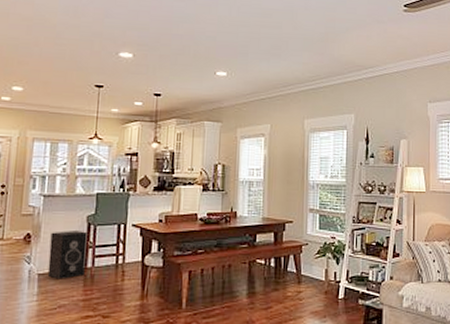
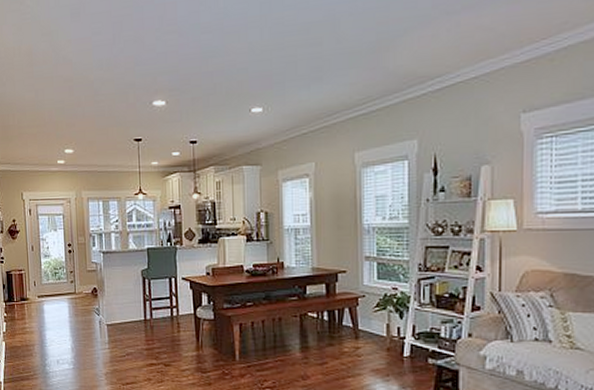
speaker: present [47,231,87,279] -> none [113,285,146,330]

